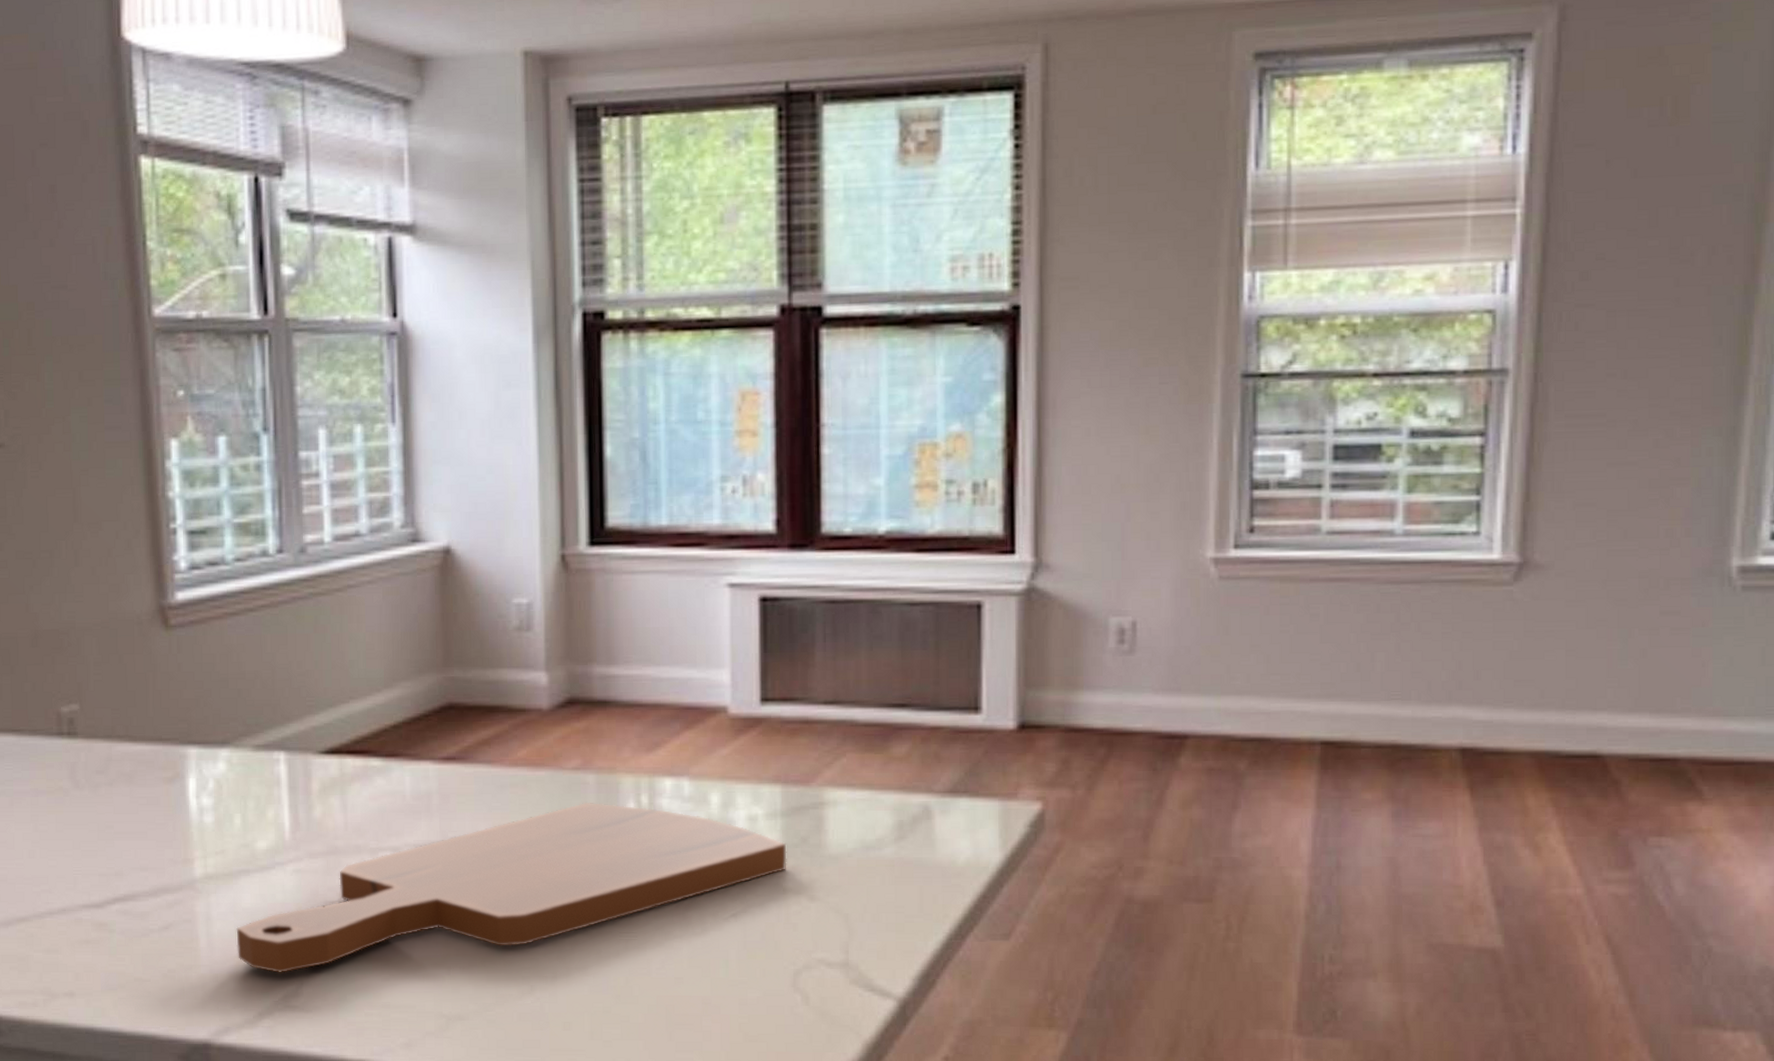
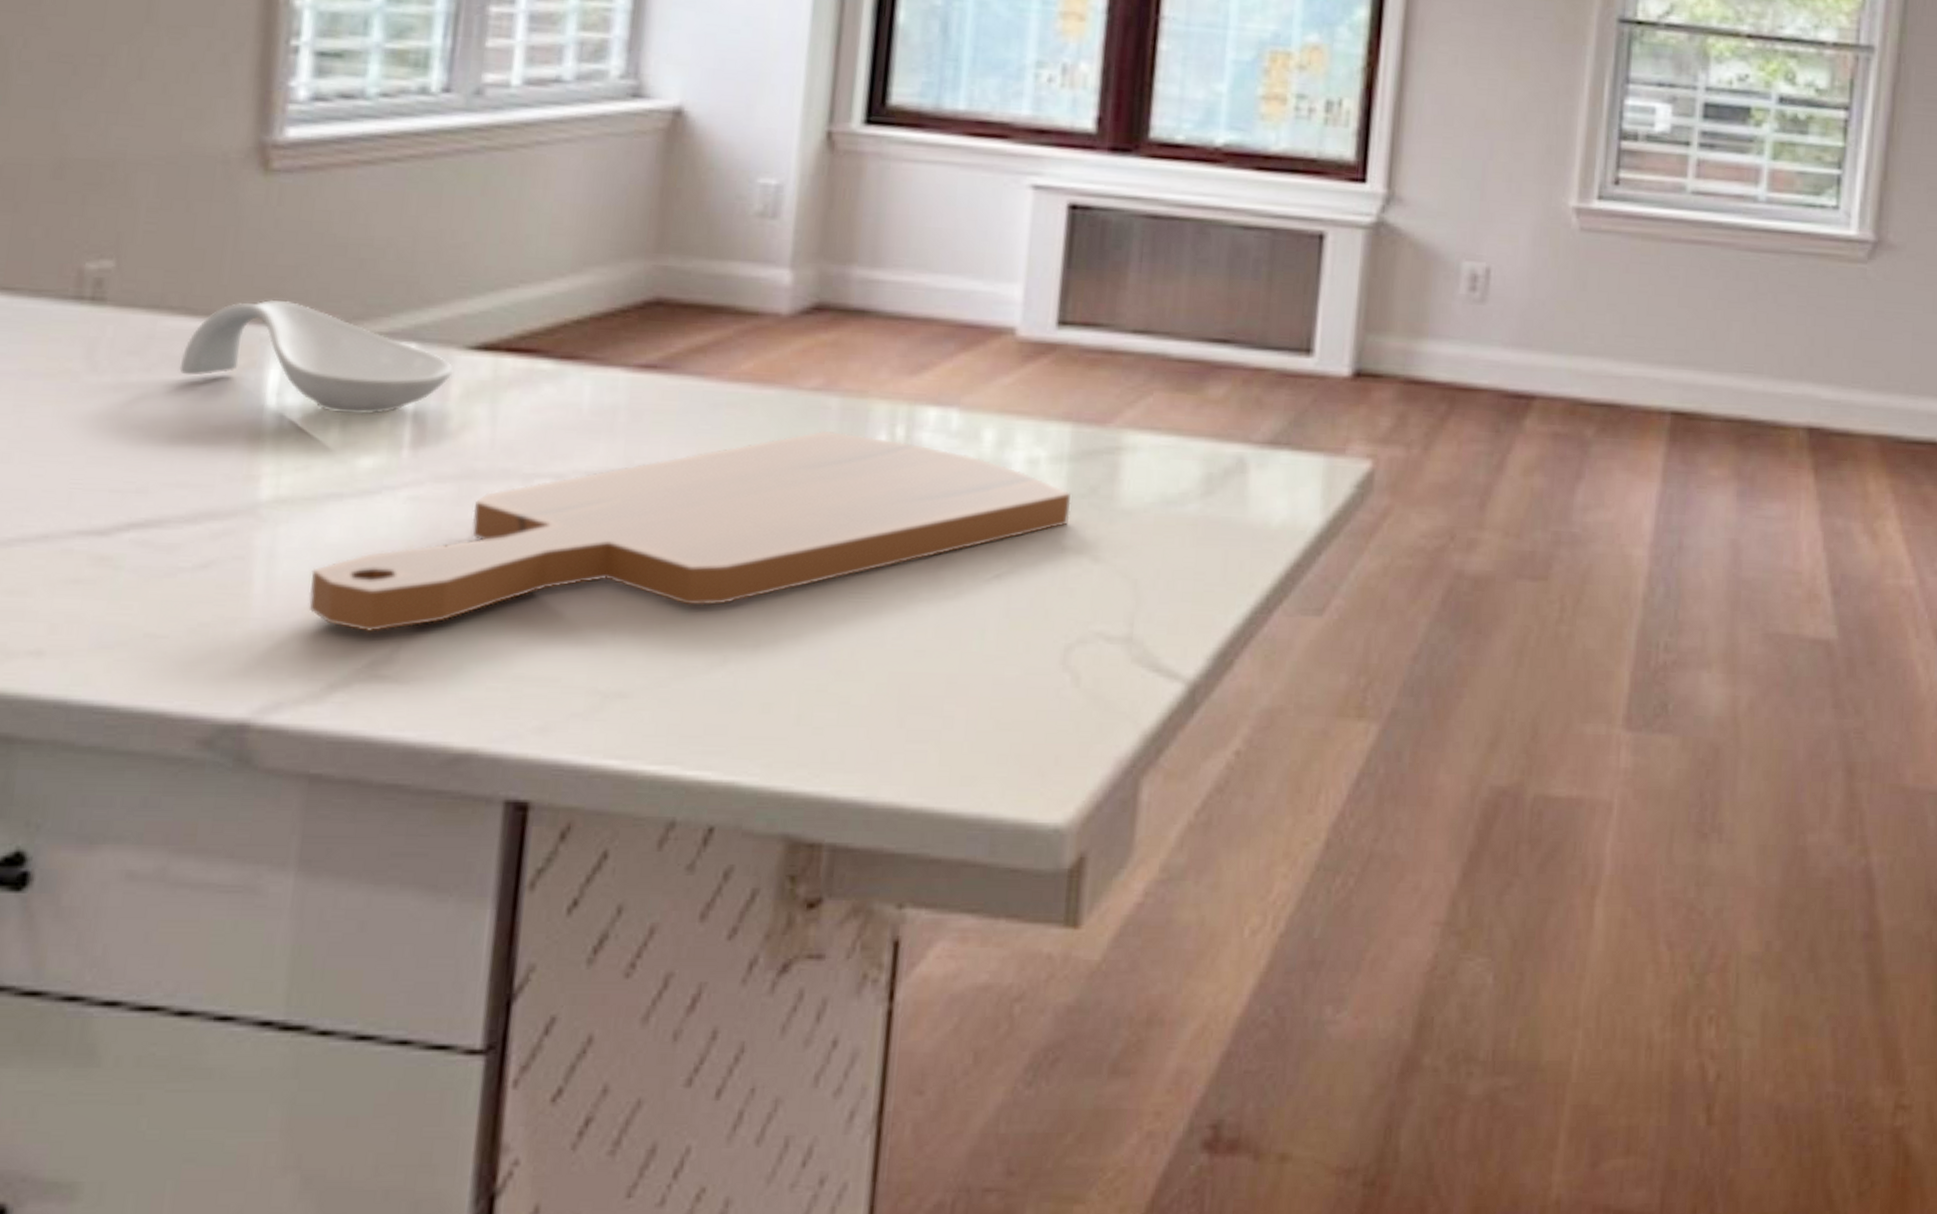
spoon rest: none [130,726,312,809] -> present [179,300,453,415]

